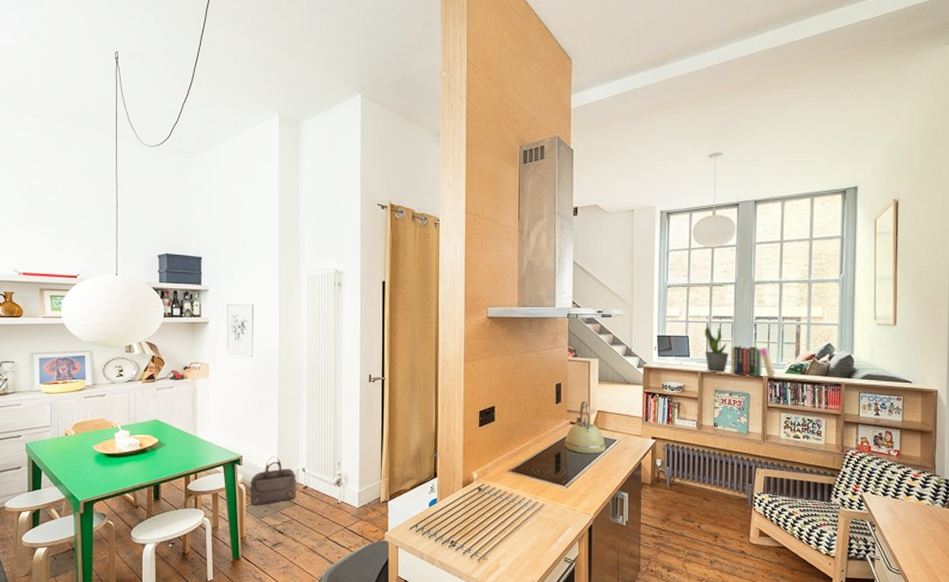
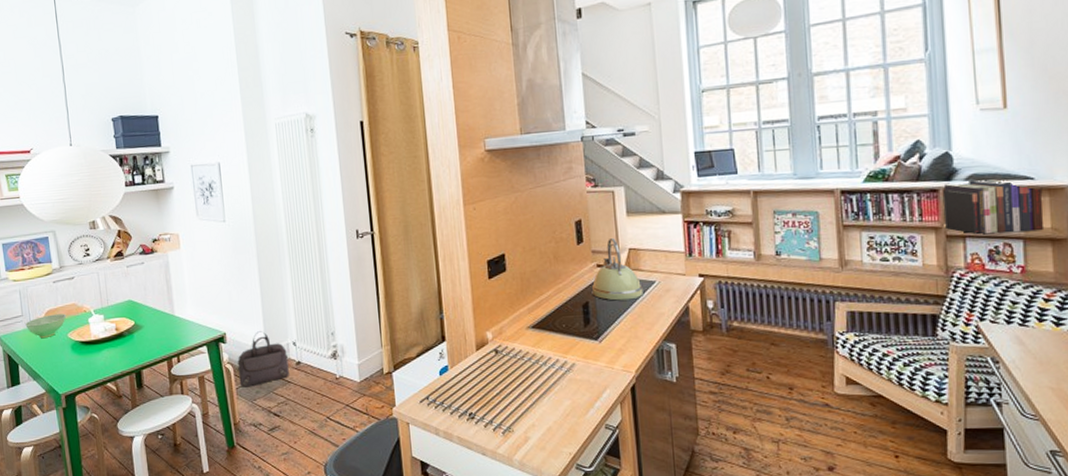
bowl: none [53,427,94,449] -> present [25,314,67,339]
potted plant: present [704,326,729,373] -> none [753,134,788,191]
books: present [731,345,776,378] -> none [789,152,850,191]
books: none [844,380,916,424] -> present [943,179,1043,235]

